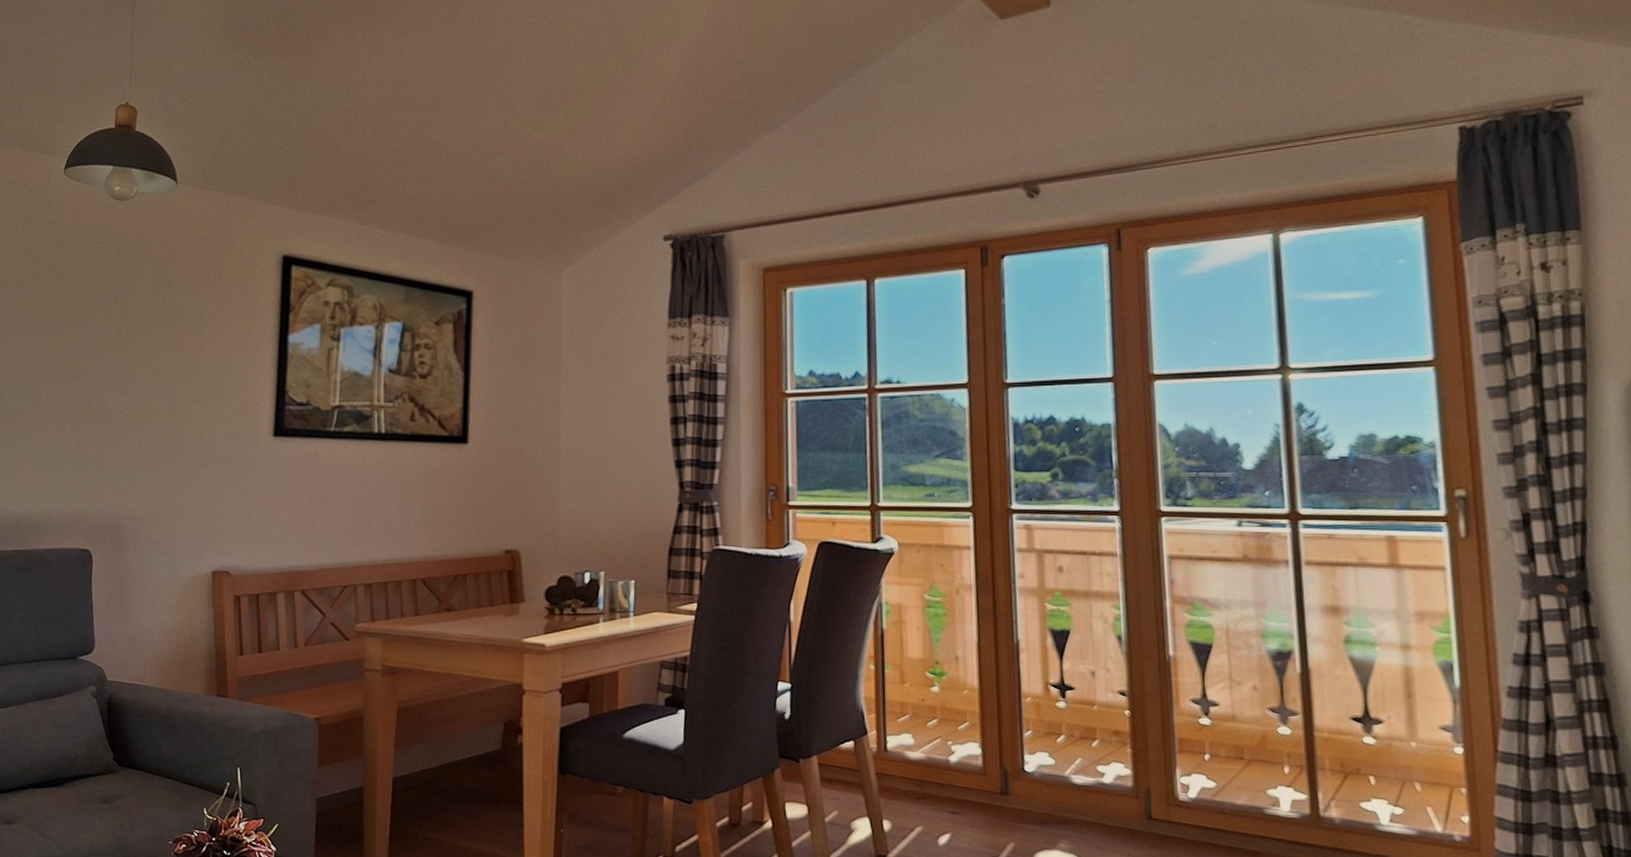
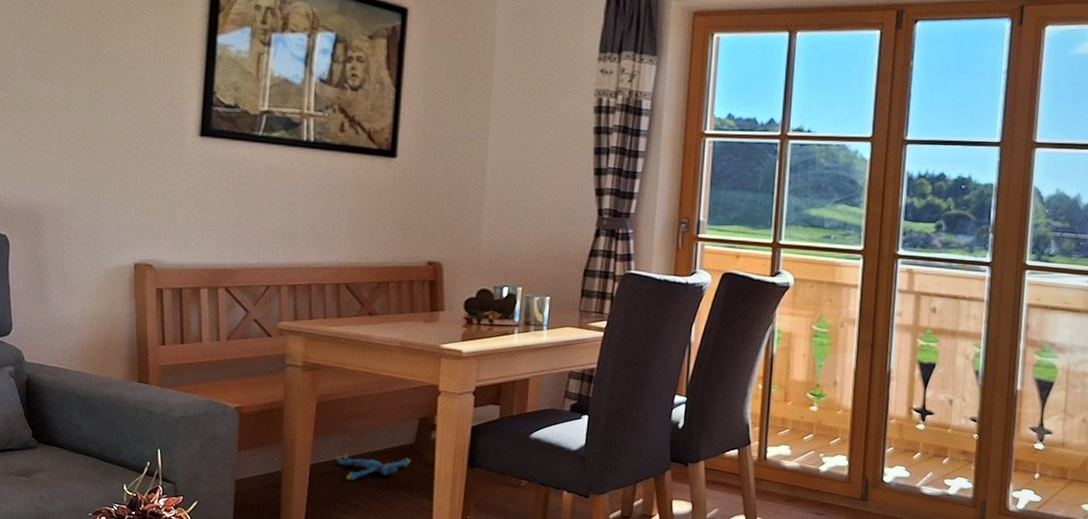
plush toy: none [419,762,497,795] -> present [336,452,411,481]

